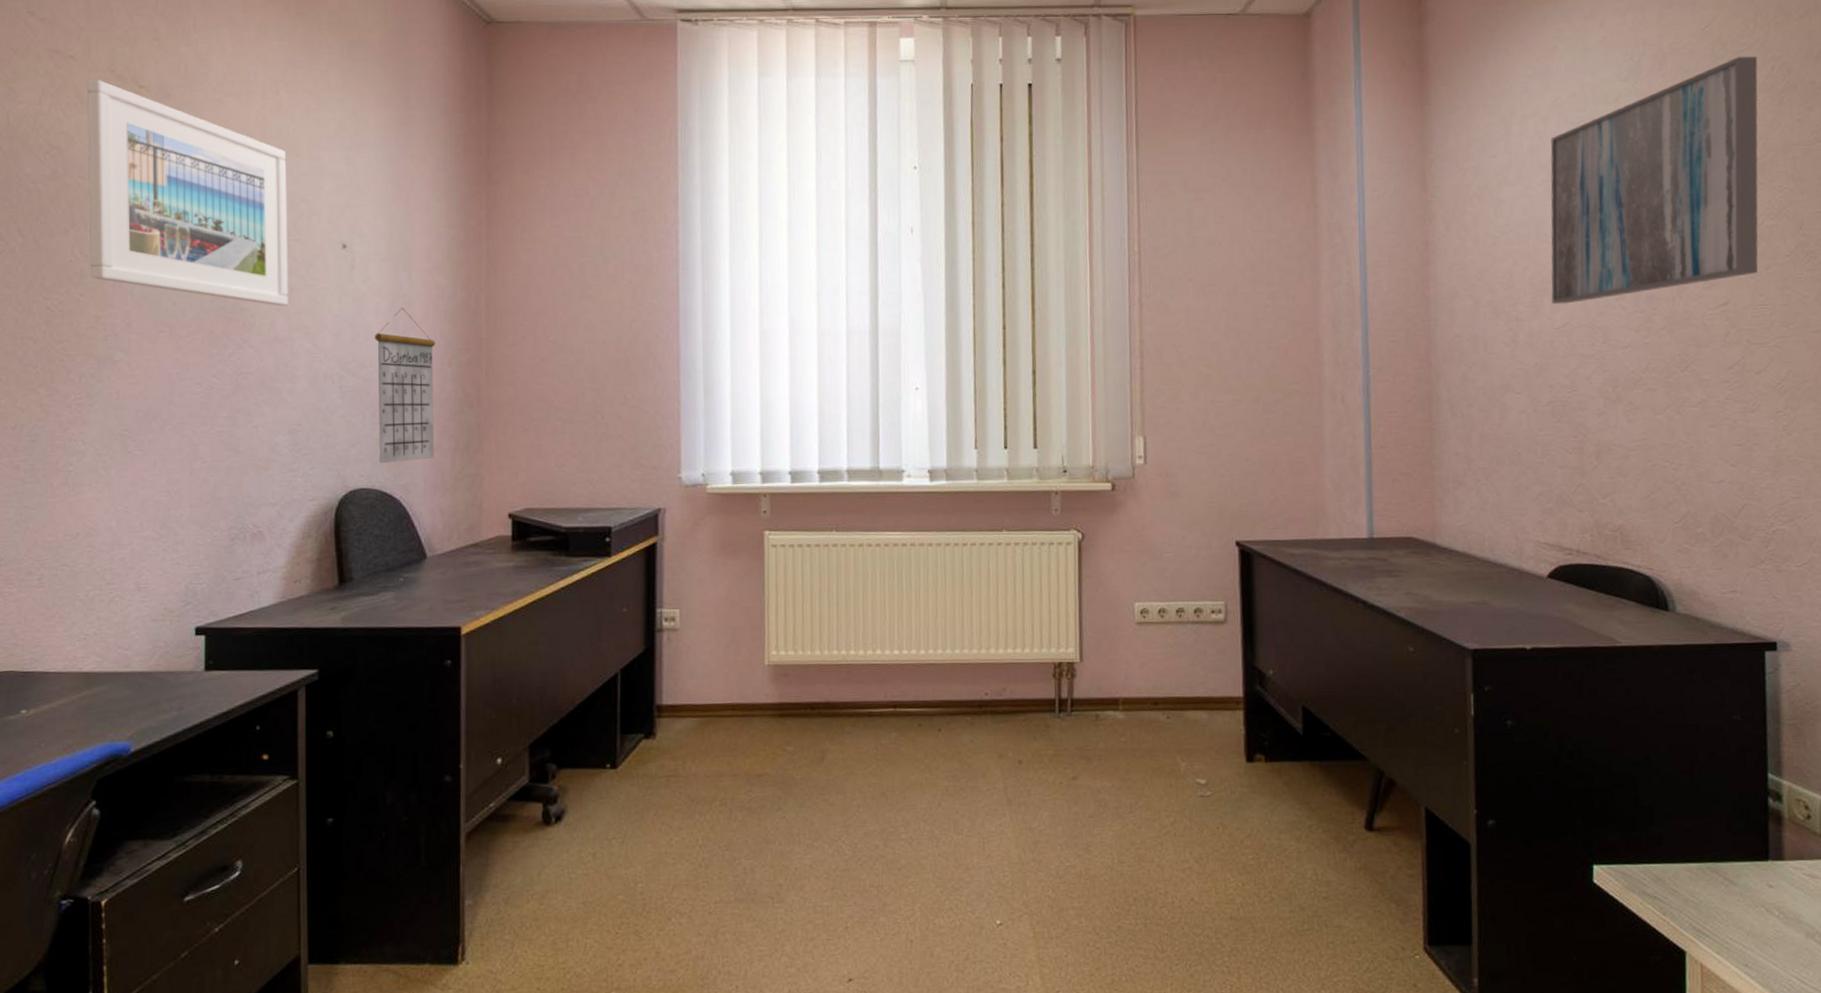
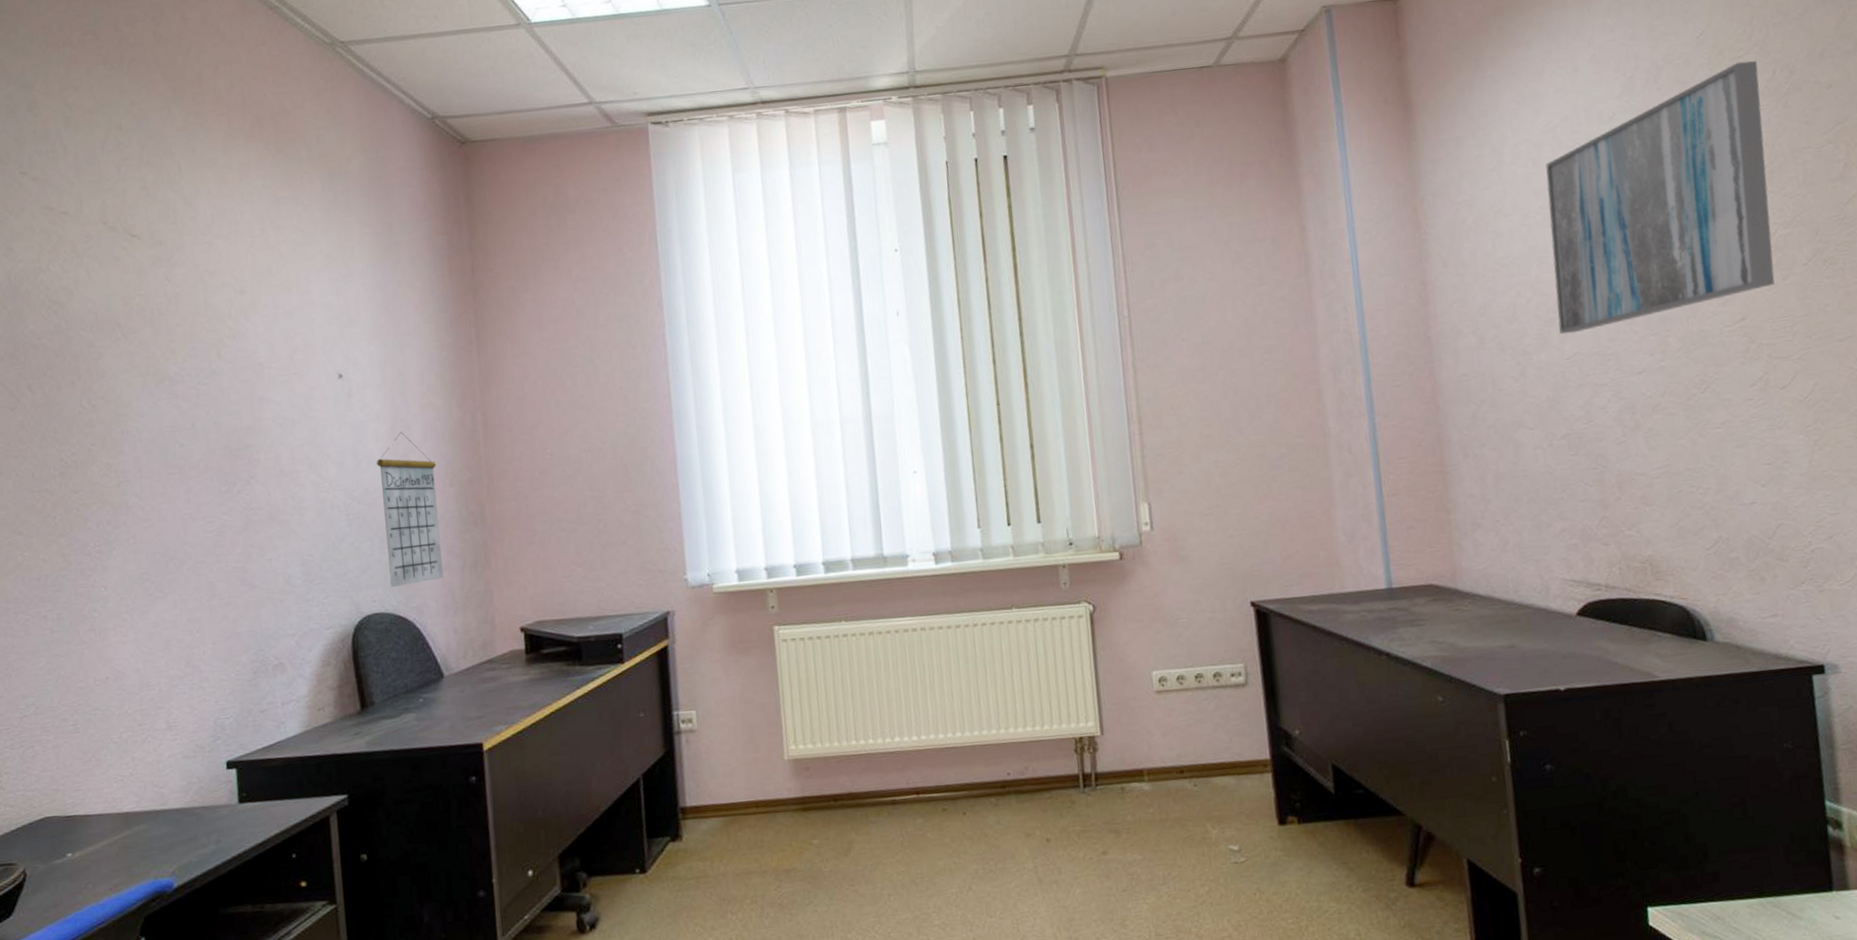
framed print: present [87,80,288,306] -> none [82,233,291,440]

